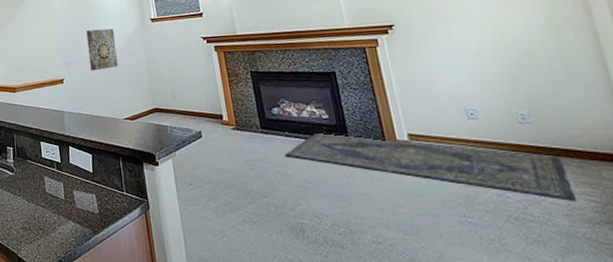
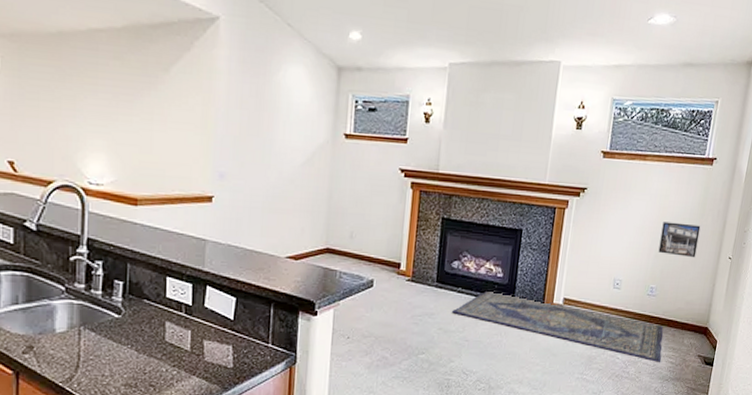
wall art: present [86,28,118,71] -> none [253,134,295,192]
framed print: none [505,41,570,77] -> present [658,222,701,258]

